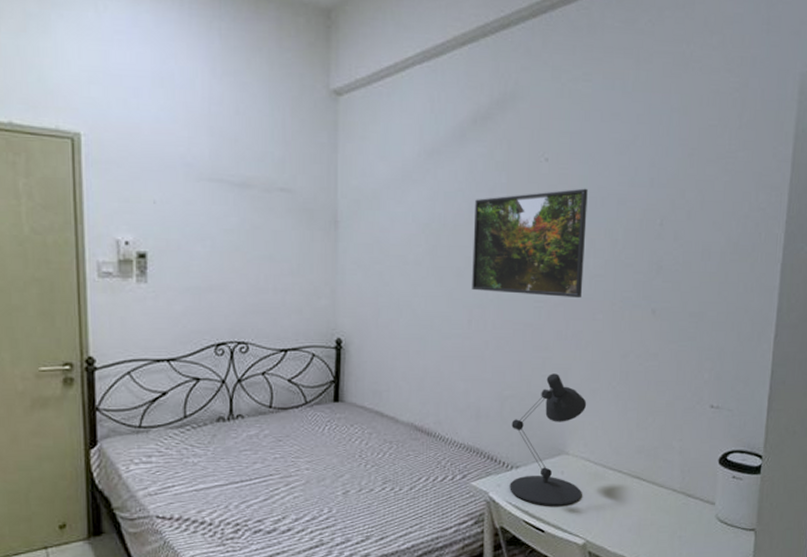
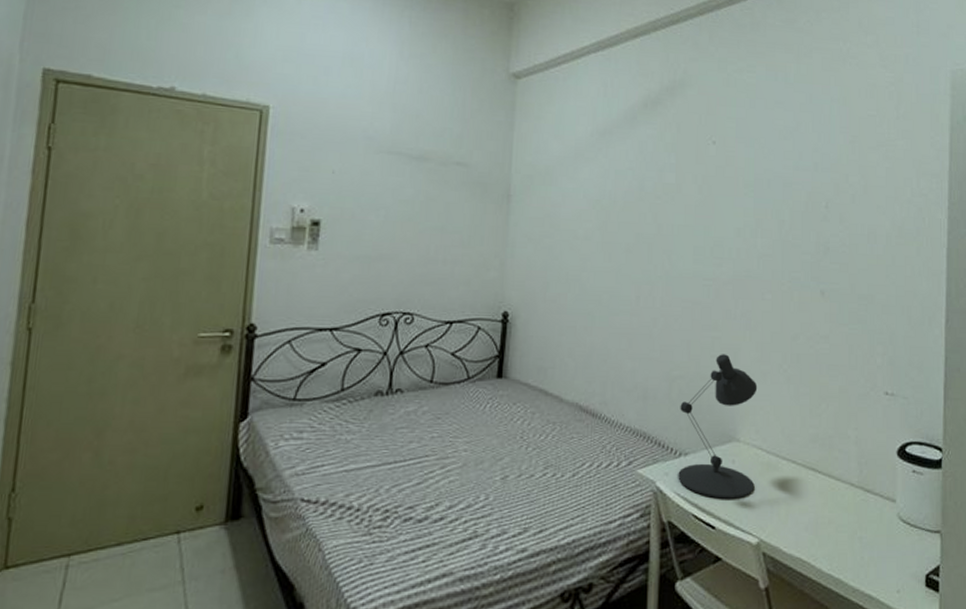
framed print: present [472,188,588,299] -> none [641,170,754,278]

